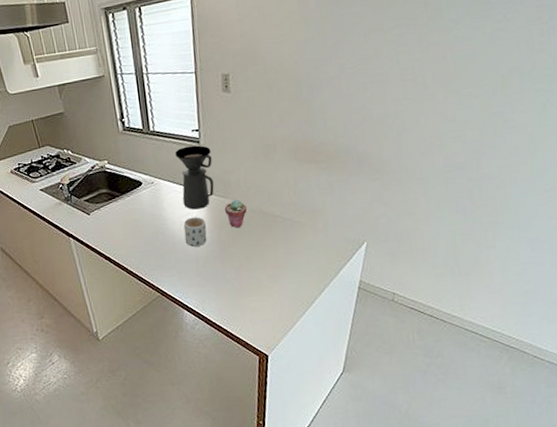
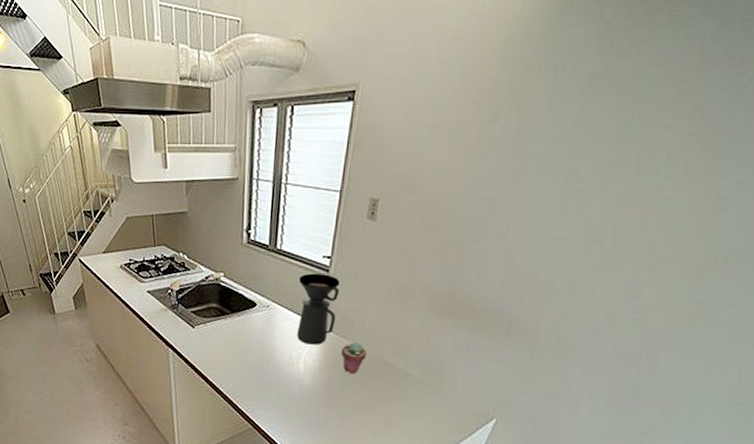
mug: present [183,217,207,247] -> none [290,352,317,385]

